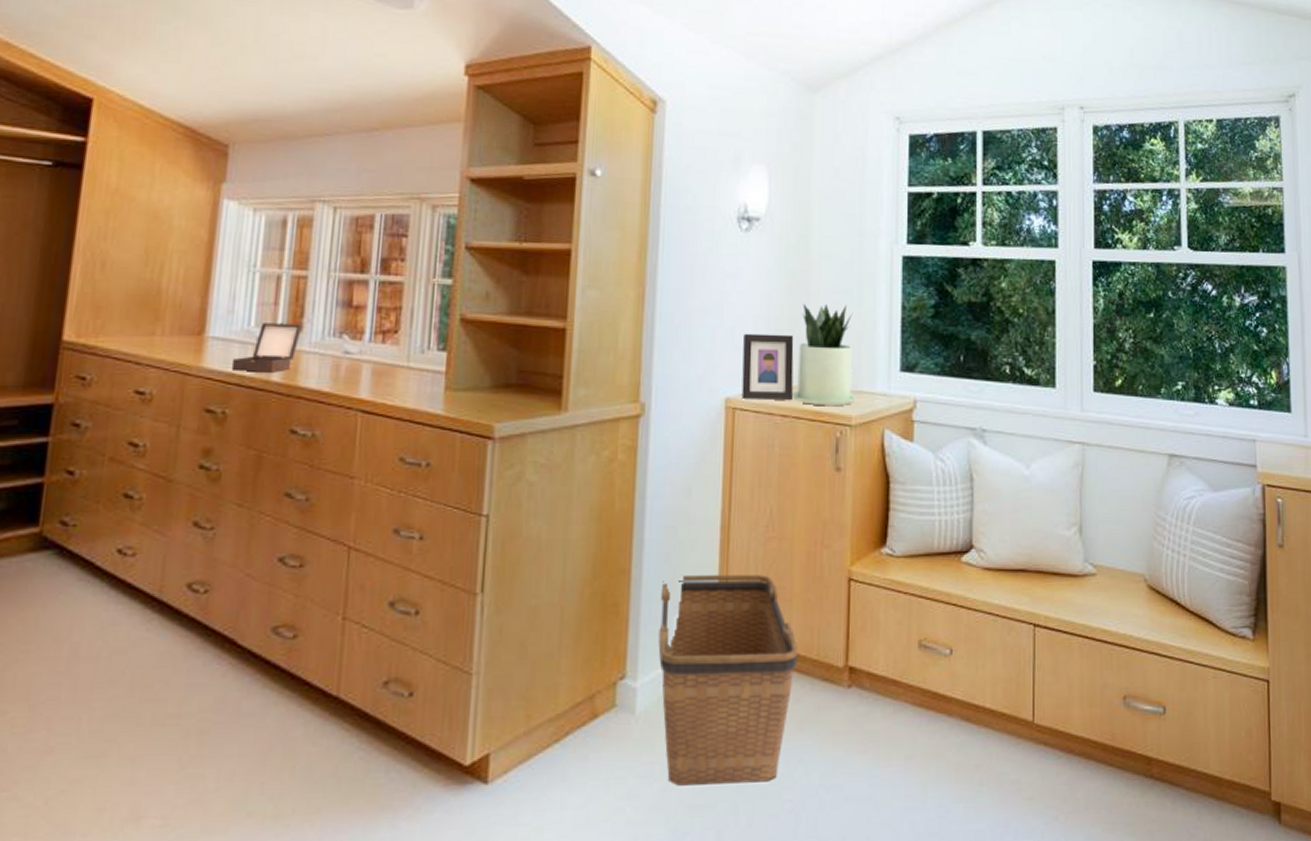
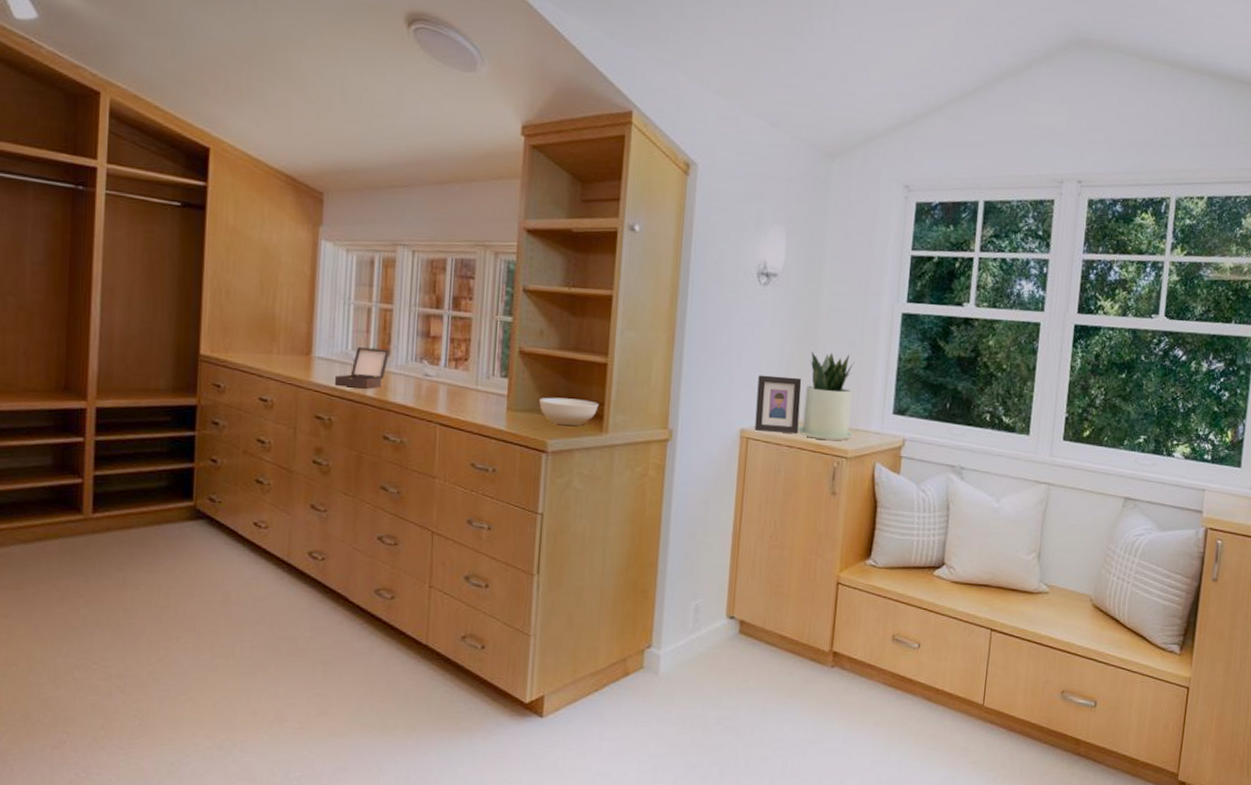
bowl: none [484,371,557,404] -> present [539,397,599,426]
bicycle basket: present [658,574,798,786] -> none [678,571,792,733]

